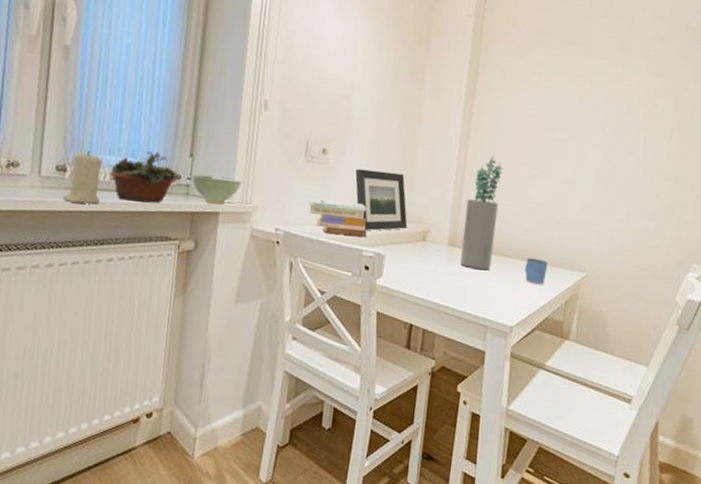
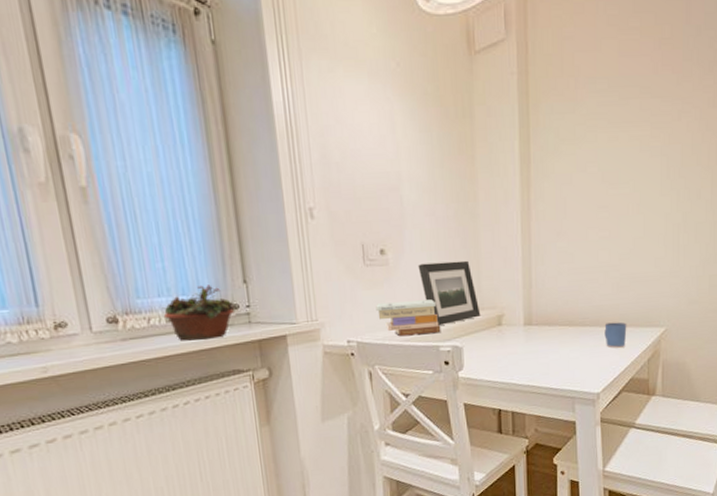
candle: present [63,150,103,204] -> none [121,296,162,353]
bowl: present [192,174,242,205] -> none [251,297,304,328]
vase: present [459,154,503,271] -> none [537,223,571,345]

